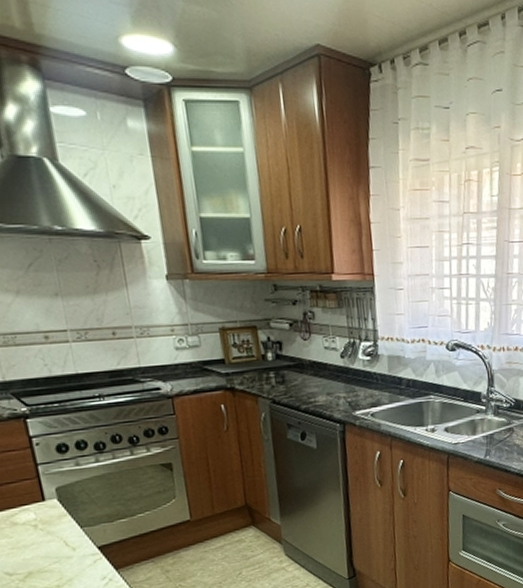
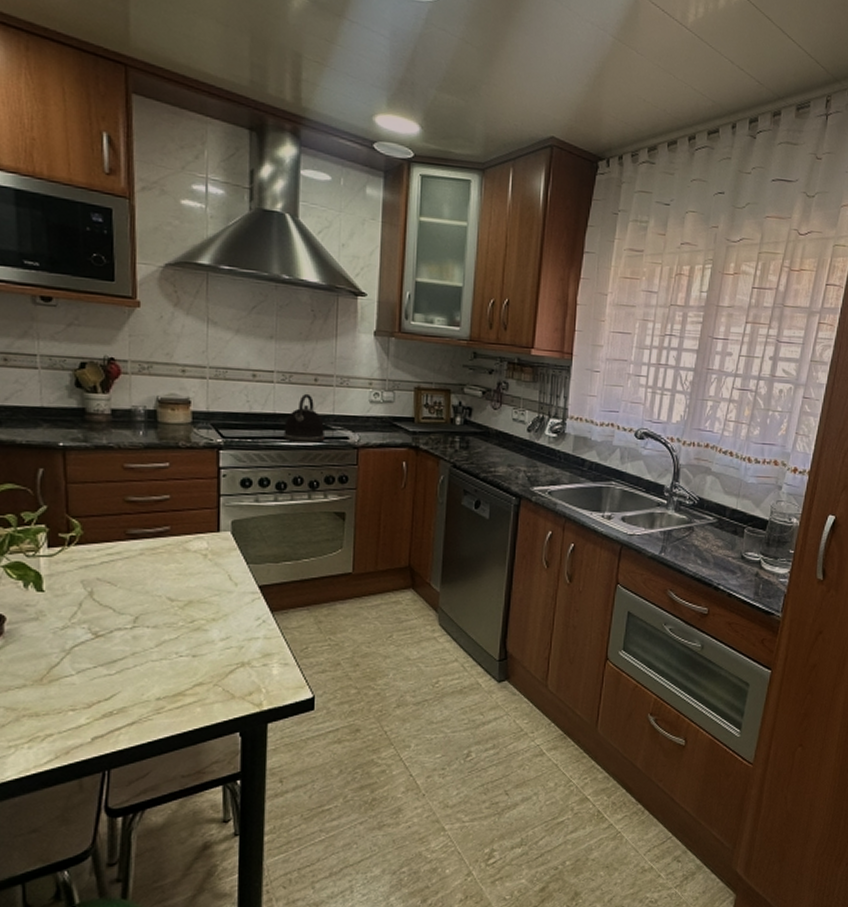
kettle: none [89,348,137,401] -> present [283,393,326,443]

